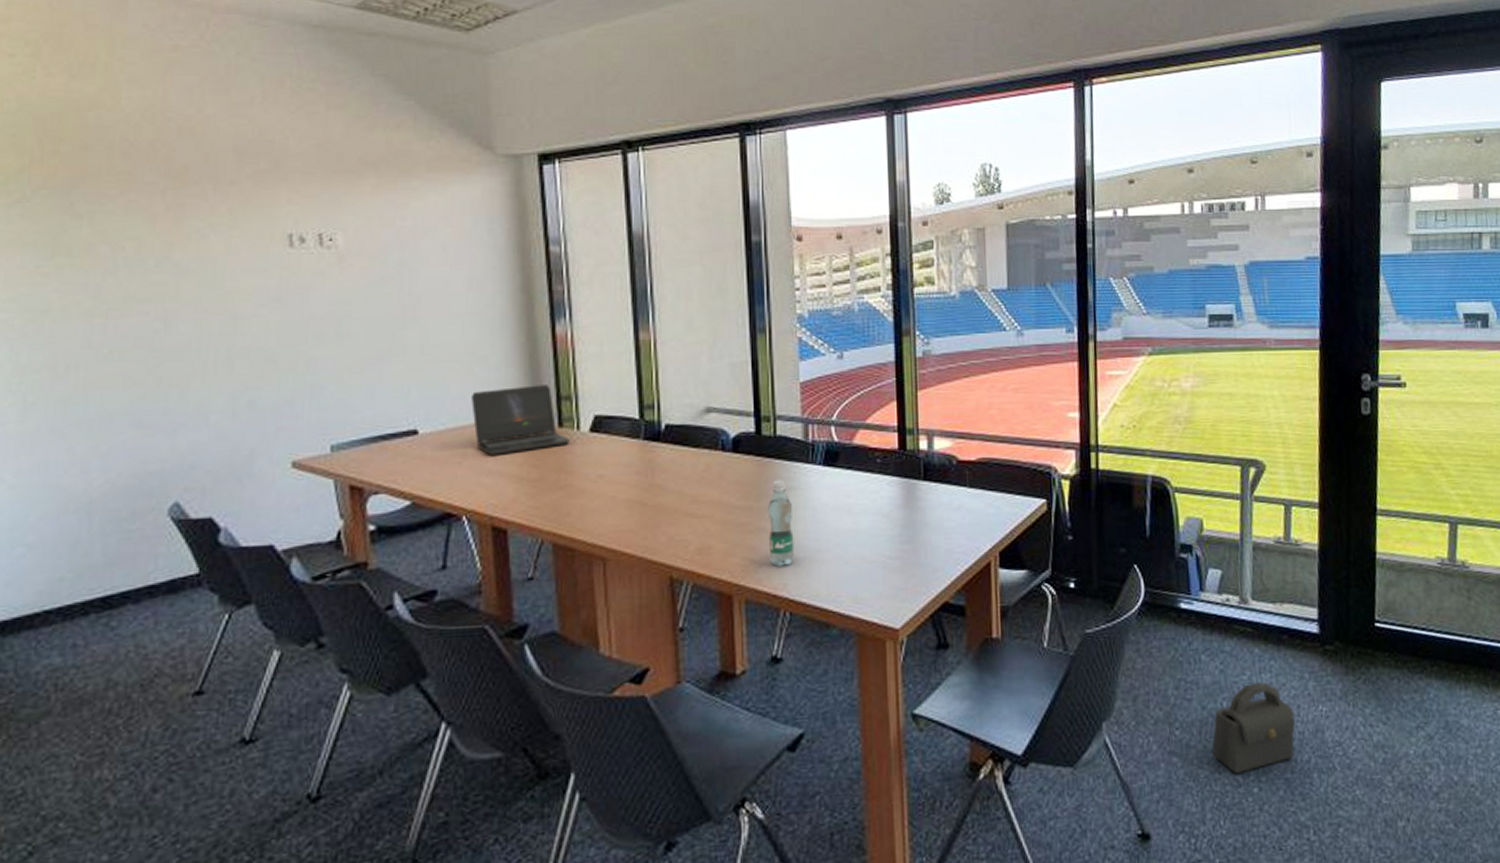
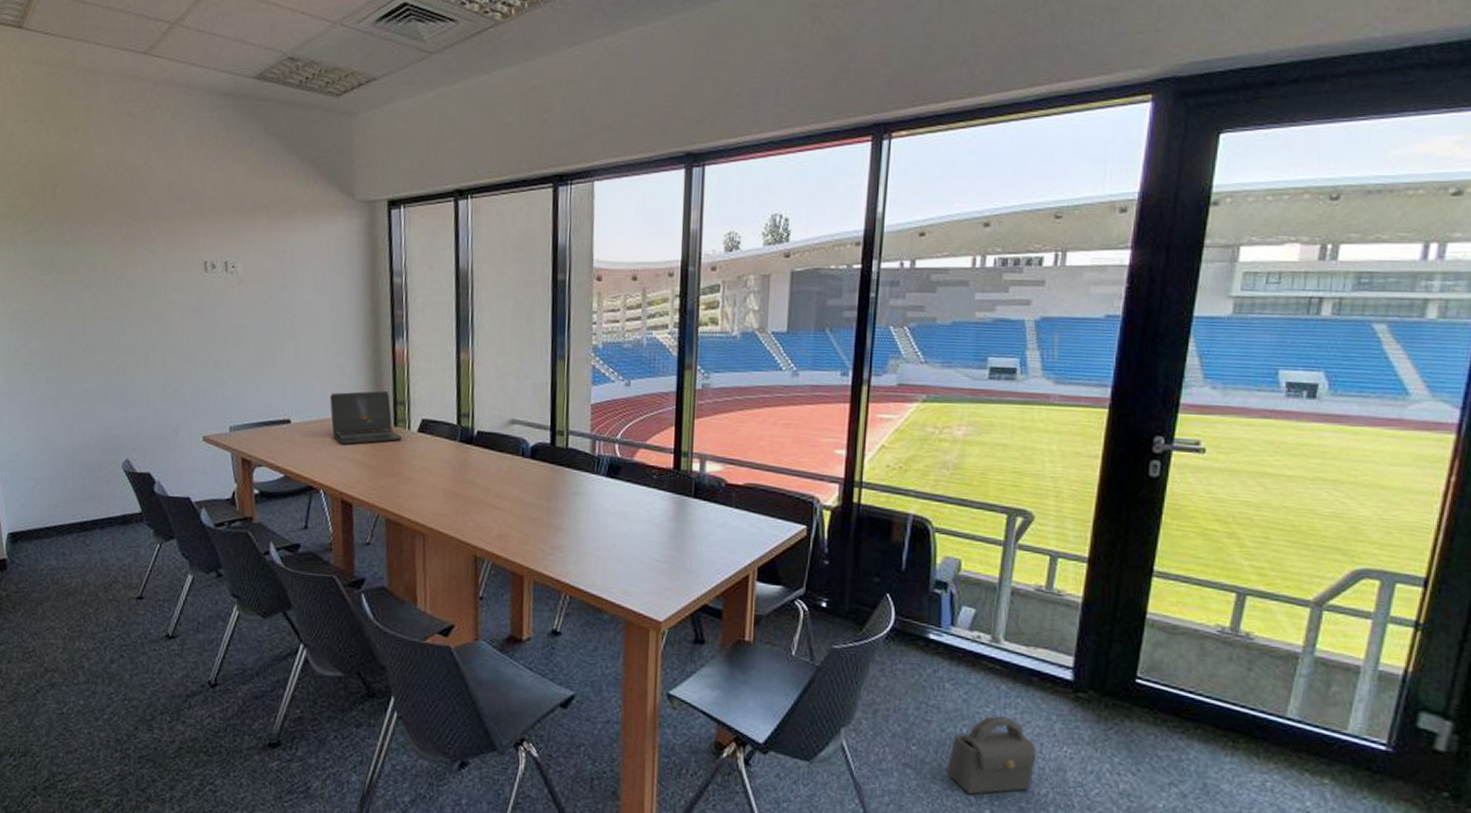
bottle: present [768,479,794,566] -> none [555,485,577,557]

